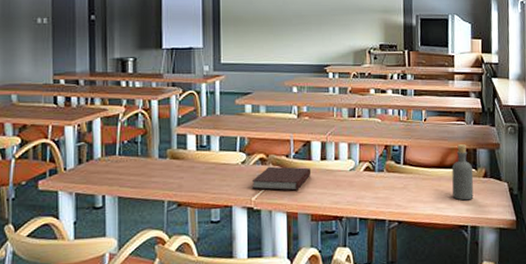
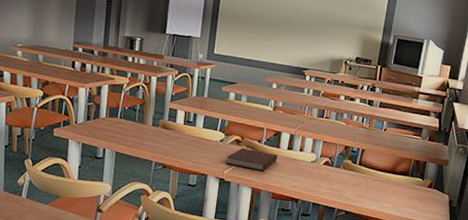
bottle: present [451,144,474,201] -> none [397,156,421,205]

